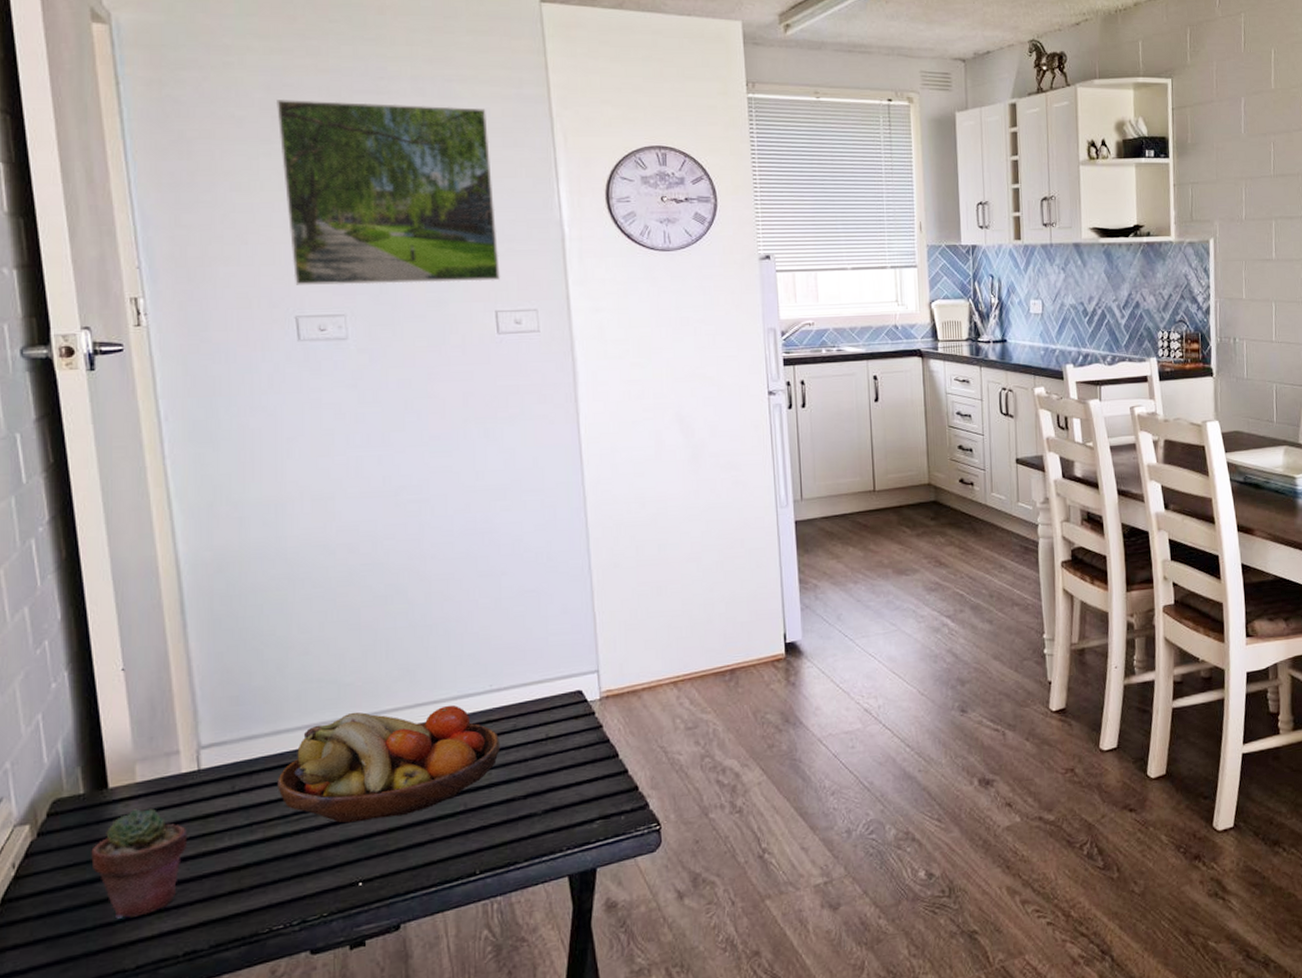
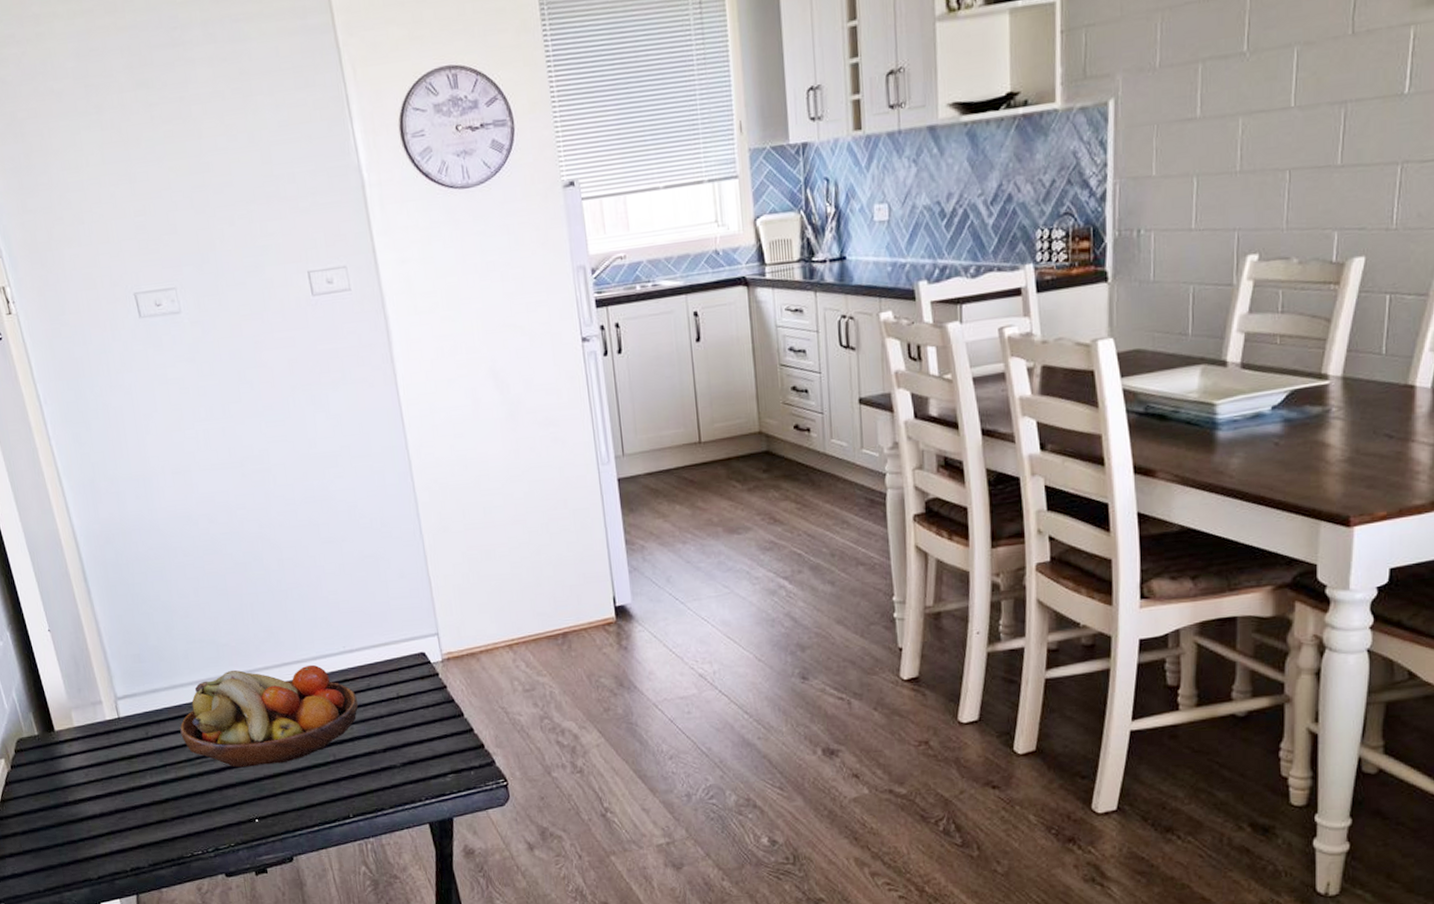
potted succulent: present [91,808,188,919] -> none [51,749,120,838]
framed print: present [277,100,500,285] -> none [86,48,308,261]

